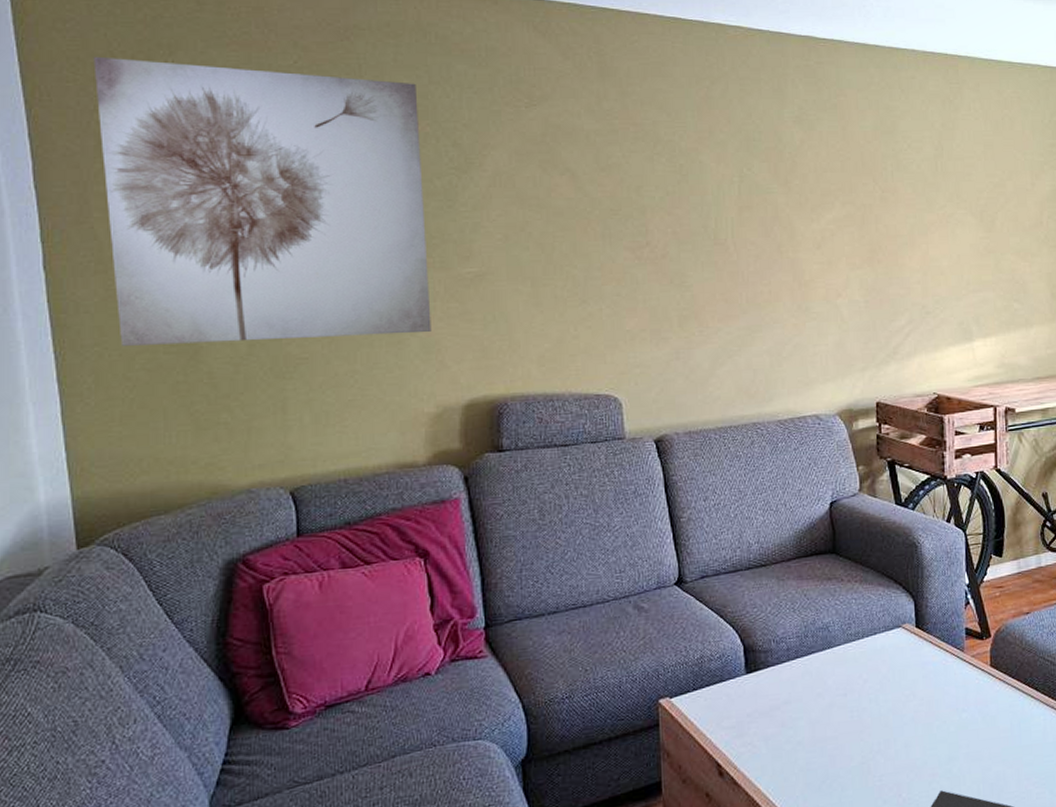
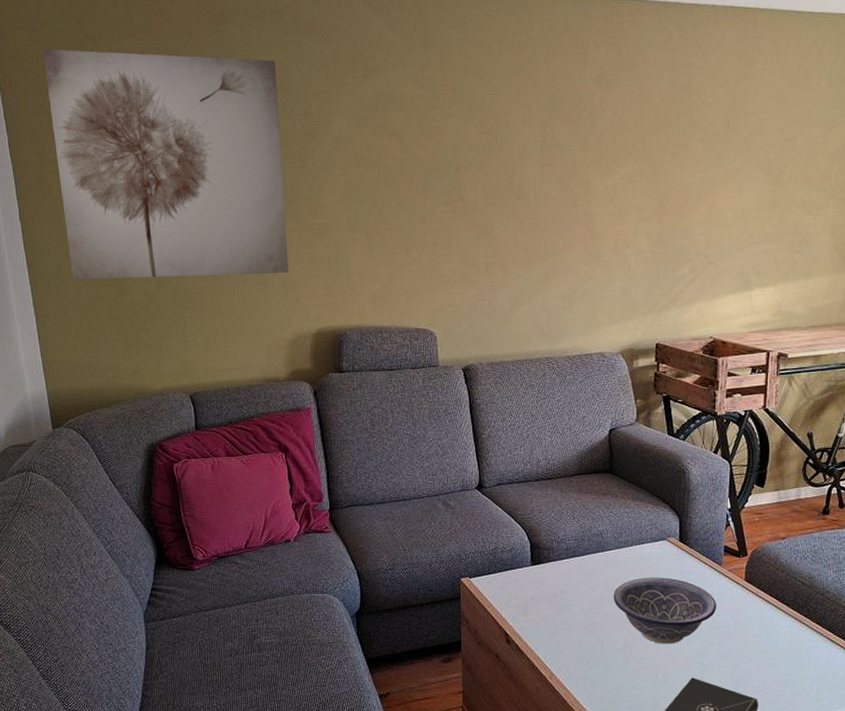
decorative bowl: none [844,672,963,754] -> present [613,577,717,644]

